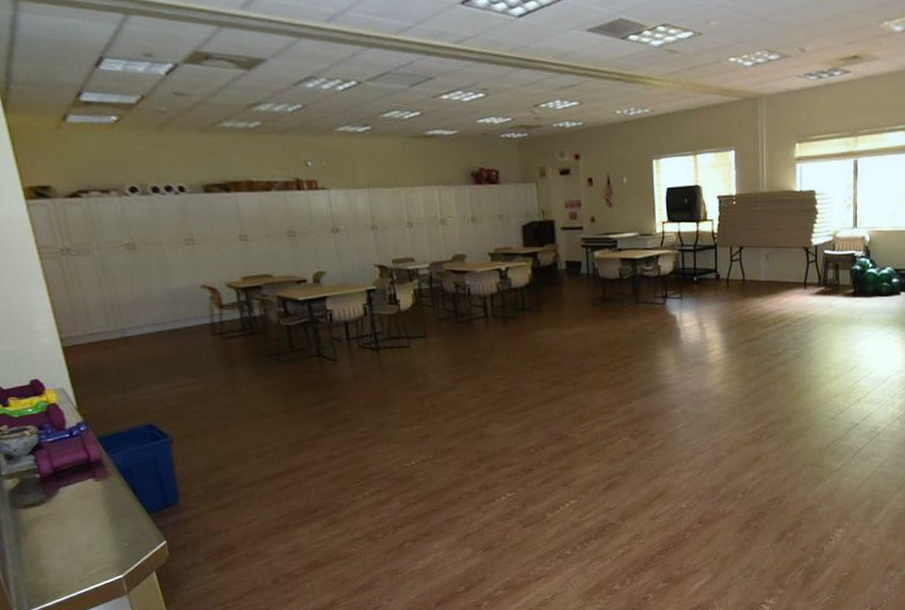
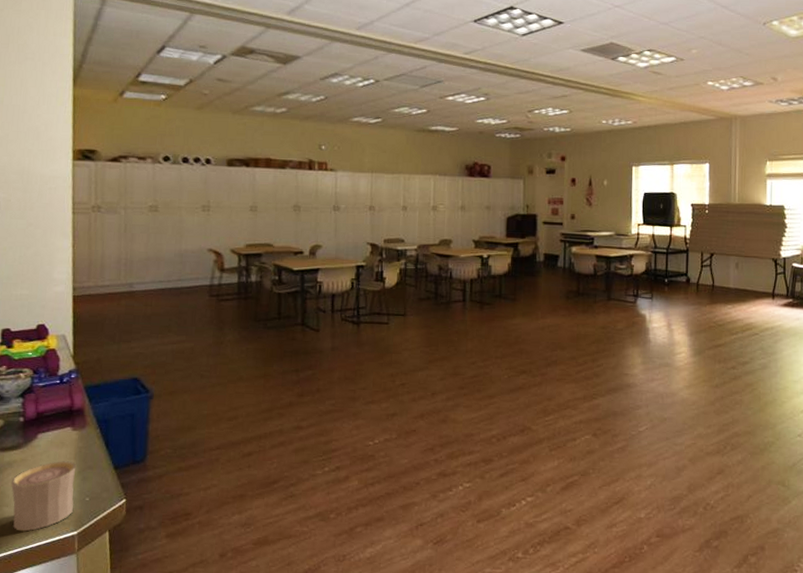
cup: none [42,511,114,581] -> present [11,461,76,532]

